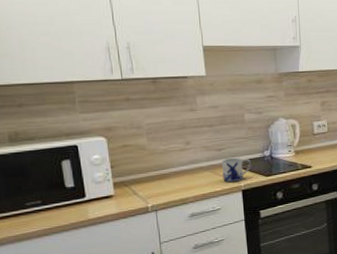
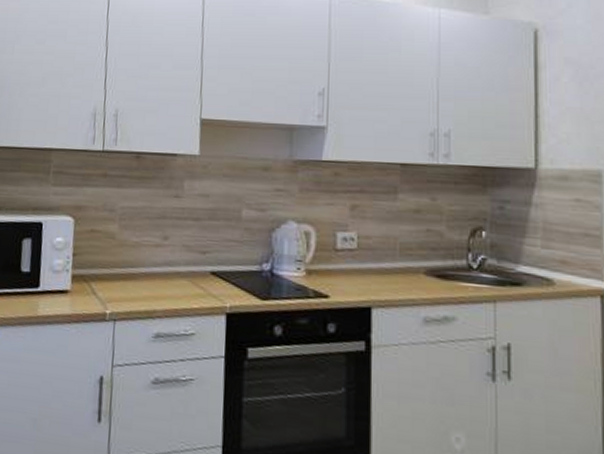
mug: present [222,157,251,182] -> none [203,265,243,300]

